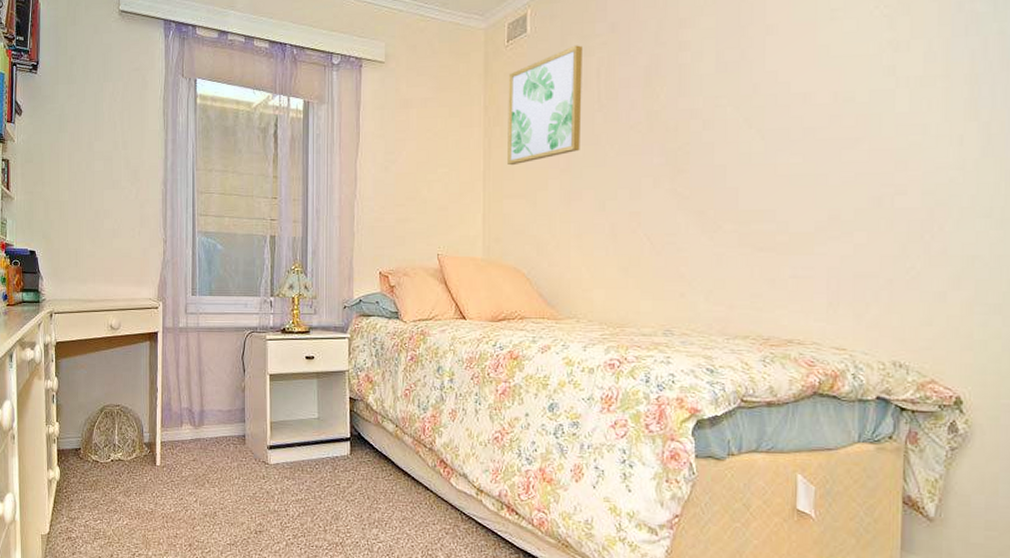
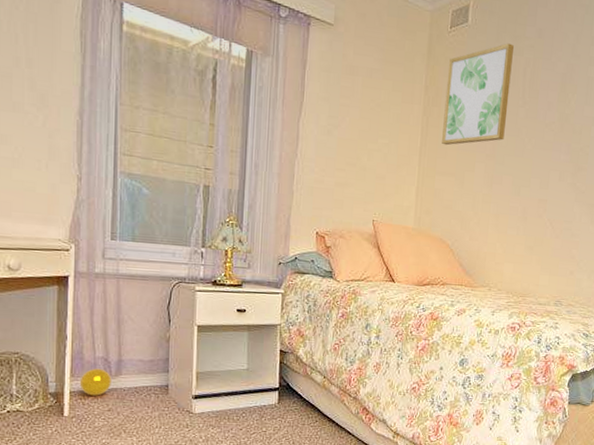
ball: none [168,419,195,446] -> present [79,368,111,396]

